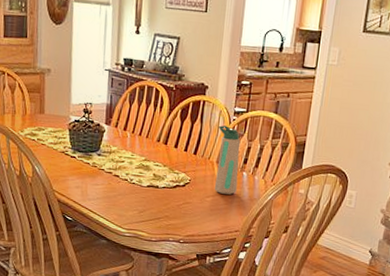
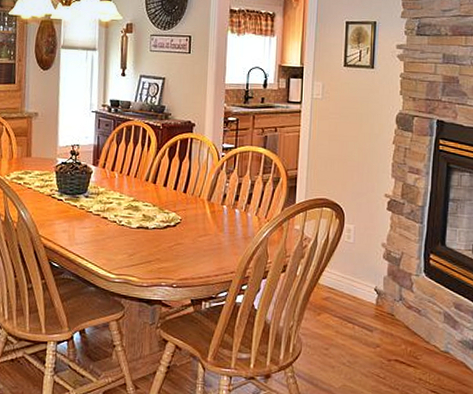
water bottle: present [214,125,241,195] -> none [206,162,231,233]

